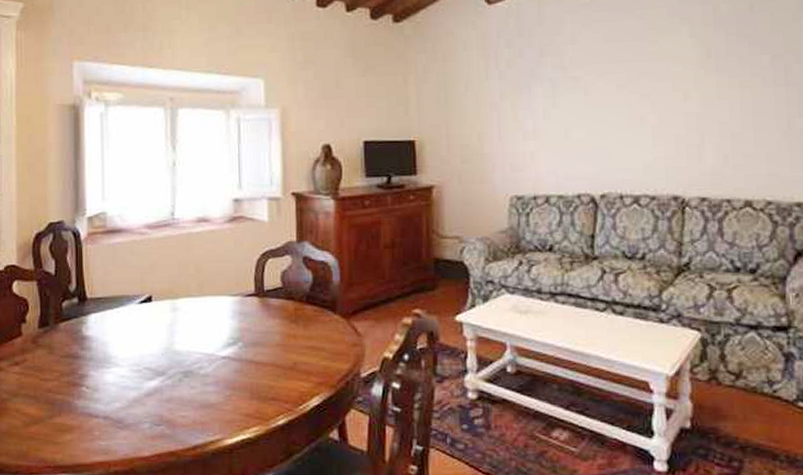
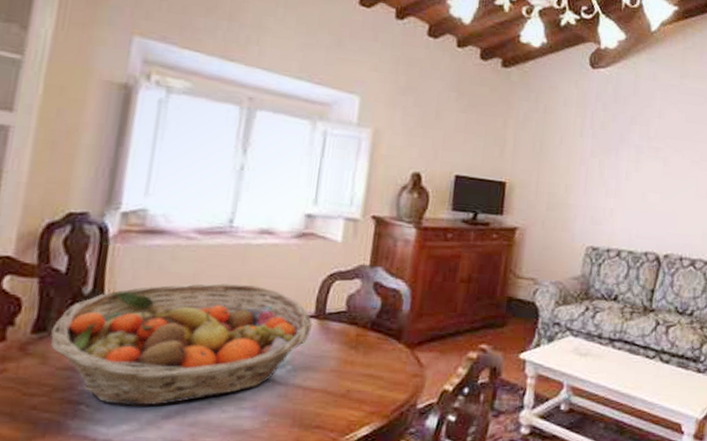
fruit basket: none [52,270,254,386] -> present [51,283,312,406]

